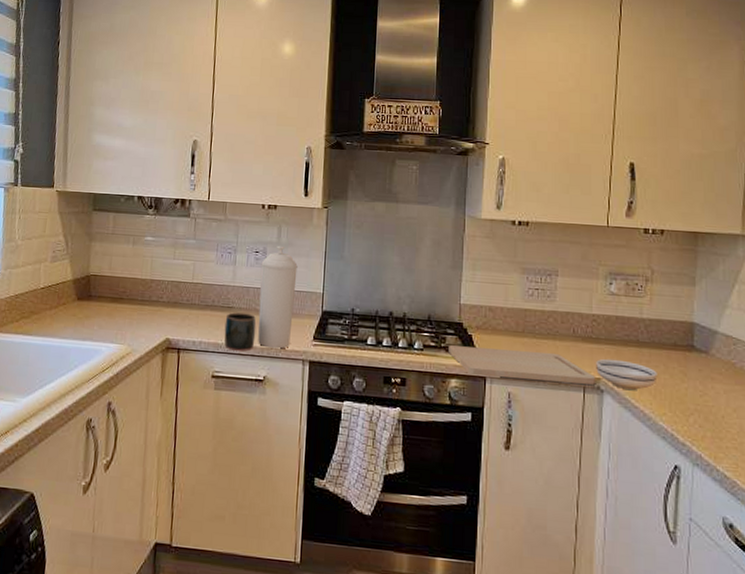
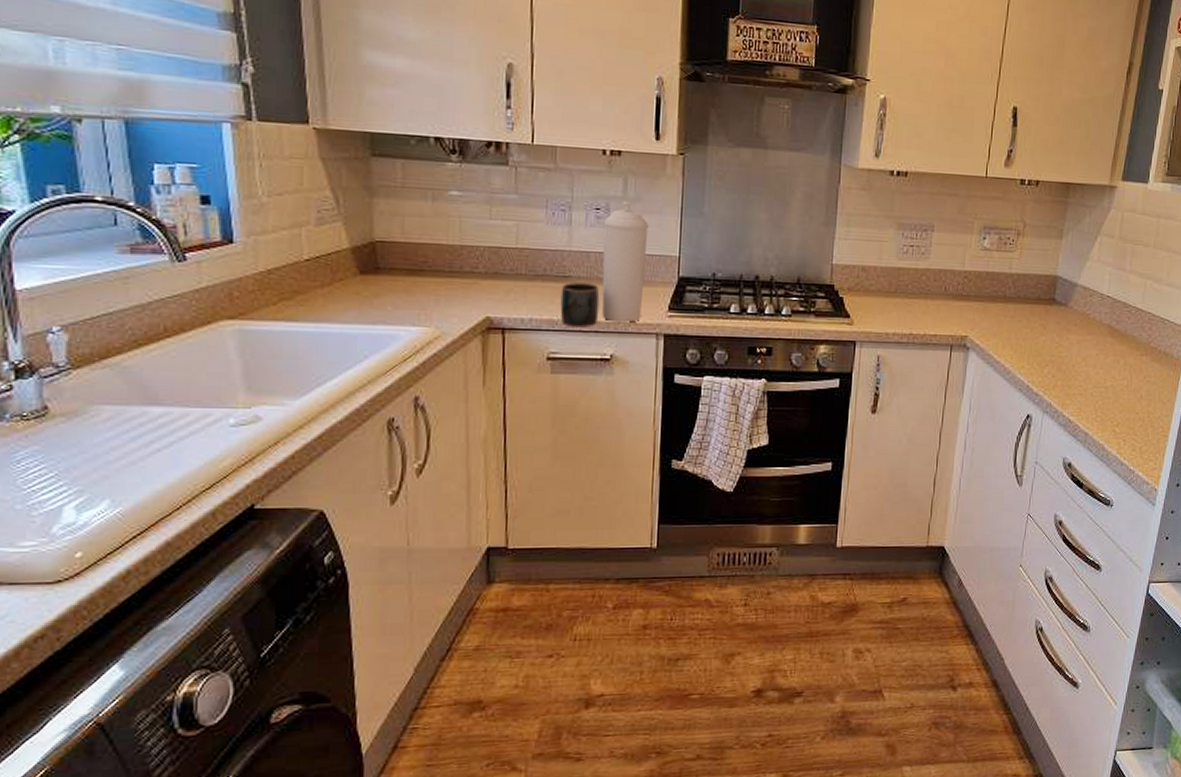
cutting board: present [448,345,596,385] -> none [818,309,963,342]
bowl: present [596,358,658,391] -> none [964,315,1020,346]

